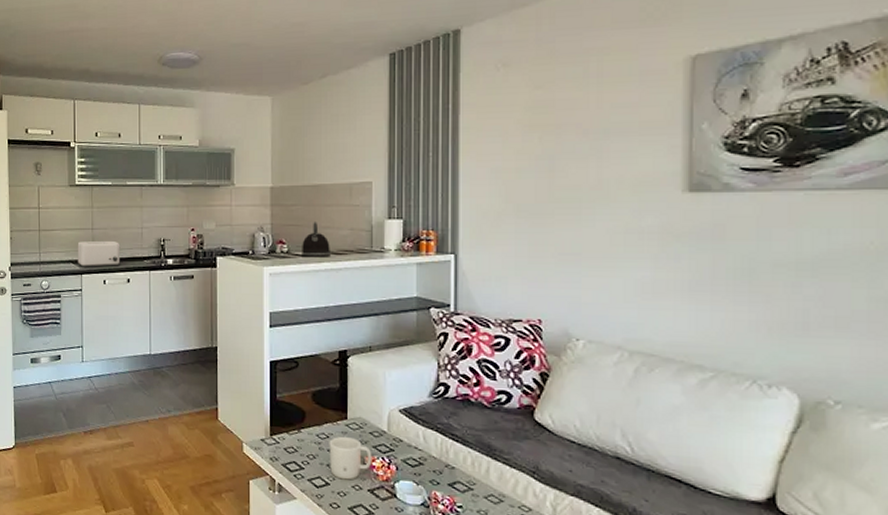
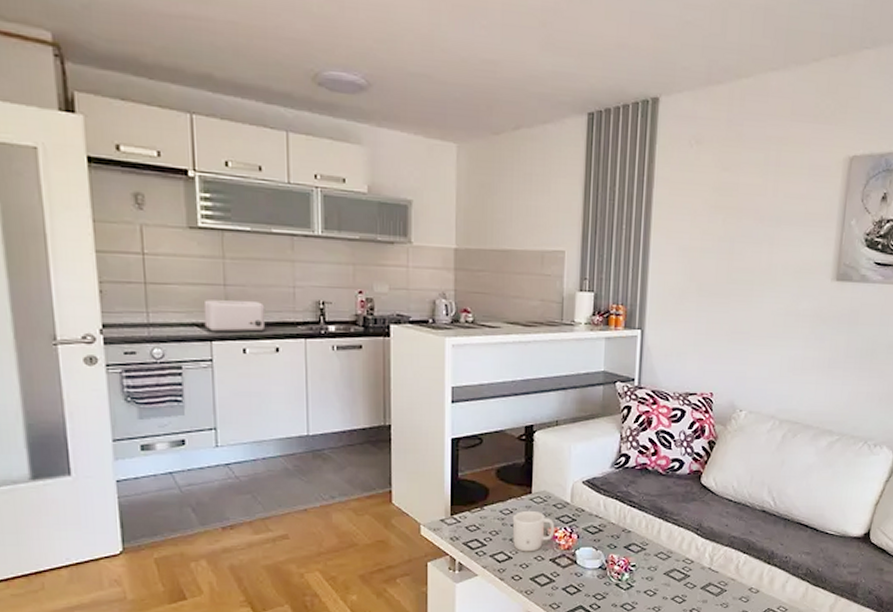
kettle: present [300,221,332,259] -> none [487,289,521,330]

